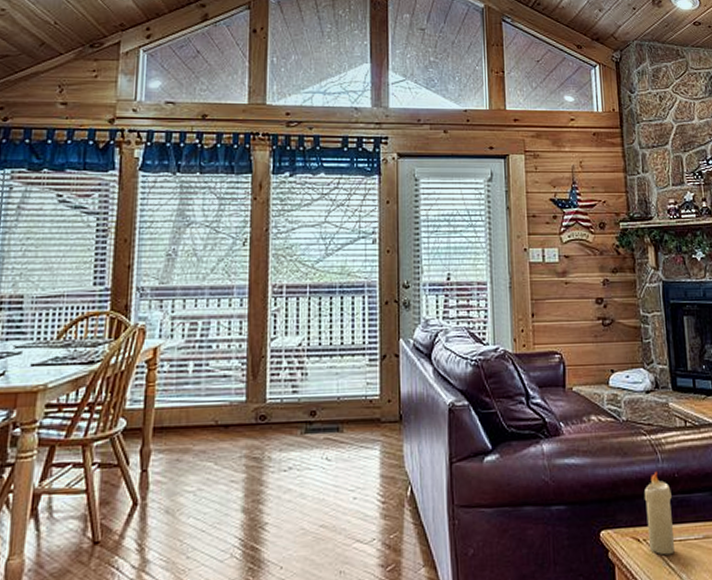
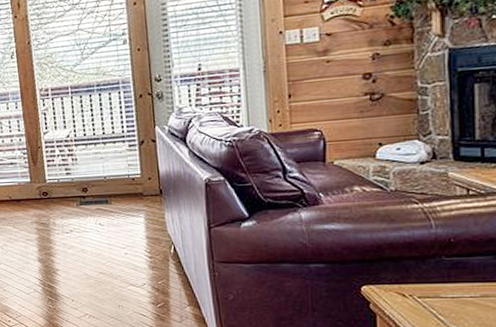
candle: present [644,471,674,556] -> none [412,236,445,309]

